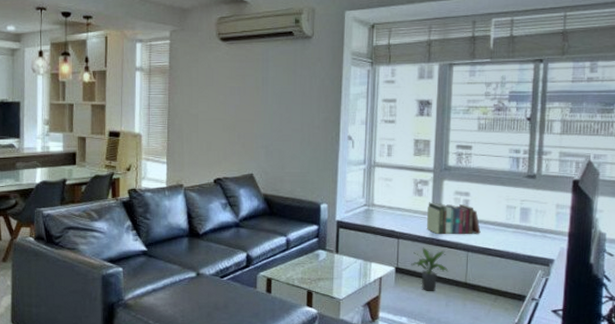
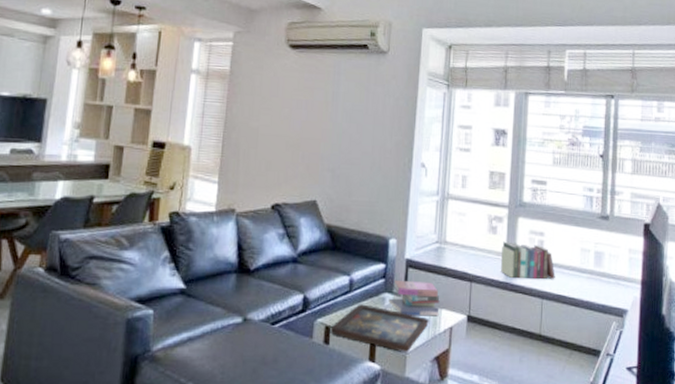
decorative tray: none [271,260,360,299] -> present [330,304,429,352]
books: none [322,238,369,269] -> present [388,279,440,316]
potted plant: present [411,247,449,291] -> none [484,293,523,344]

